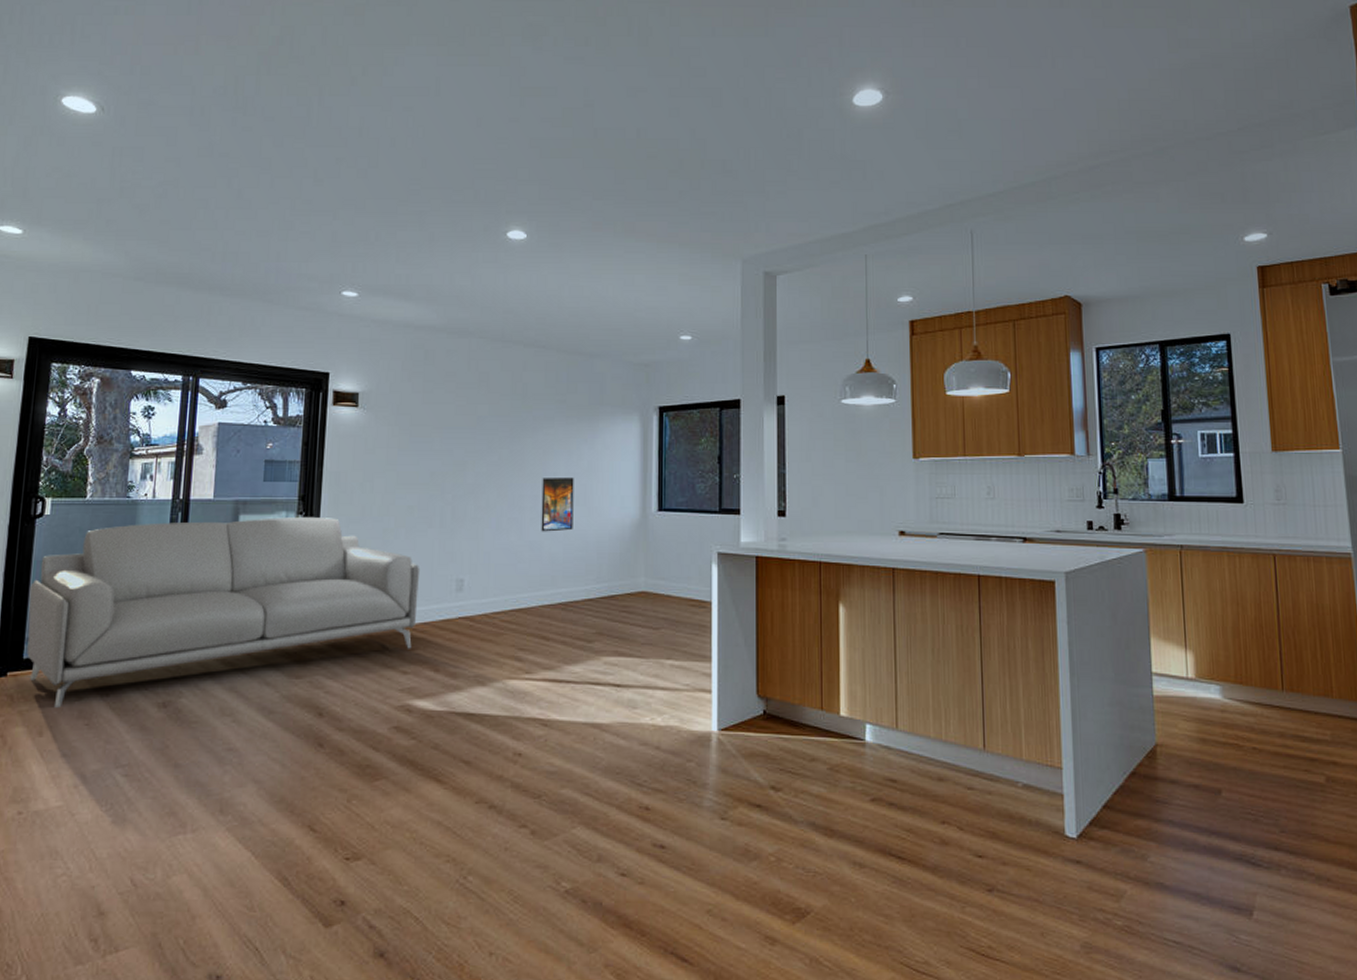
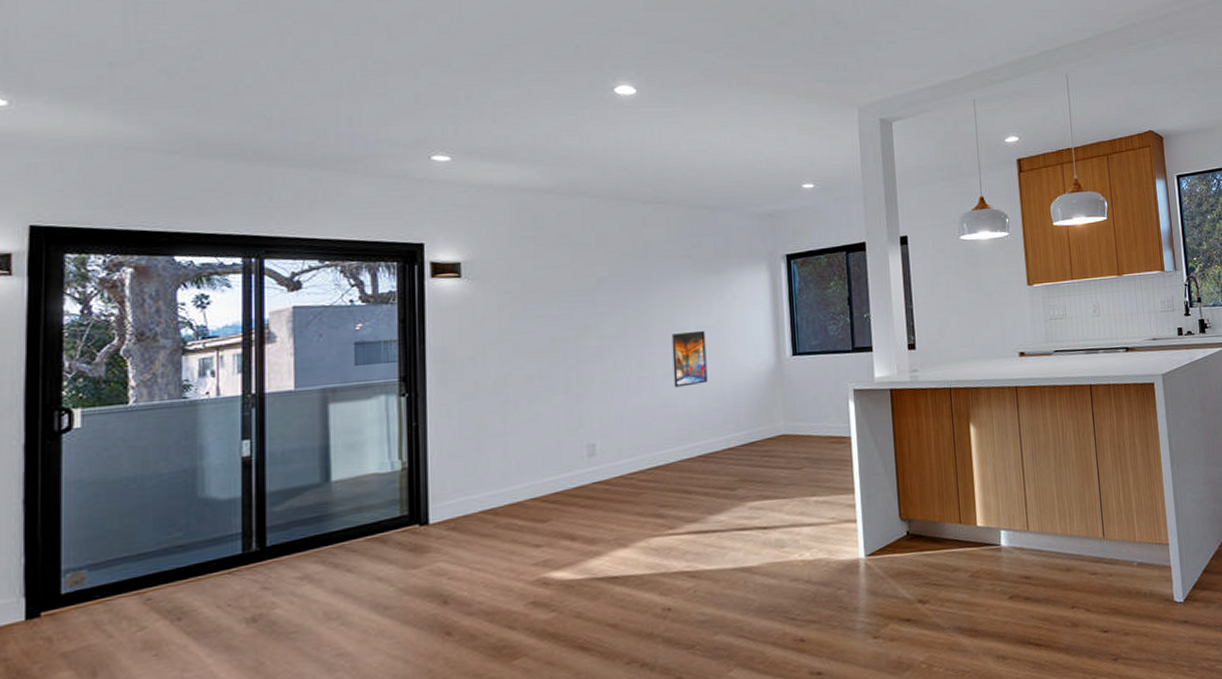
sofa: present [27,516,421,708] -> none [62,396,547,643]

